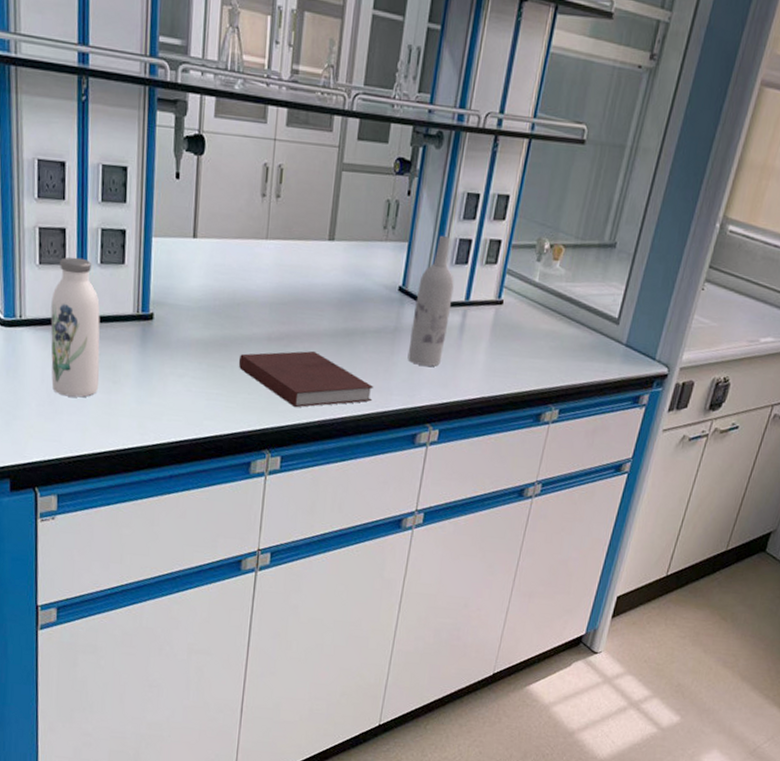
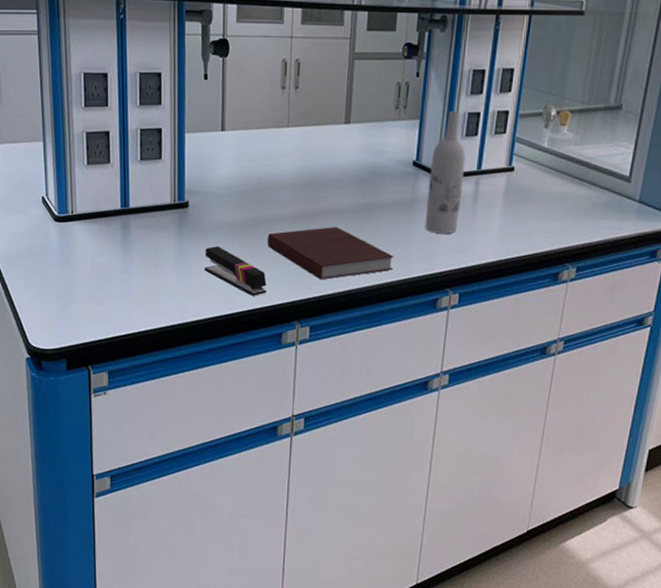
water bottle: present [50,257,100,398] -> none [98,156,143,282]
stapler: none [168,364,236,421] -> present [204,246,267,296]

